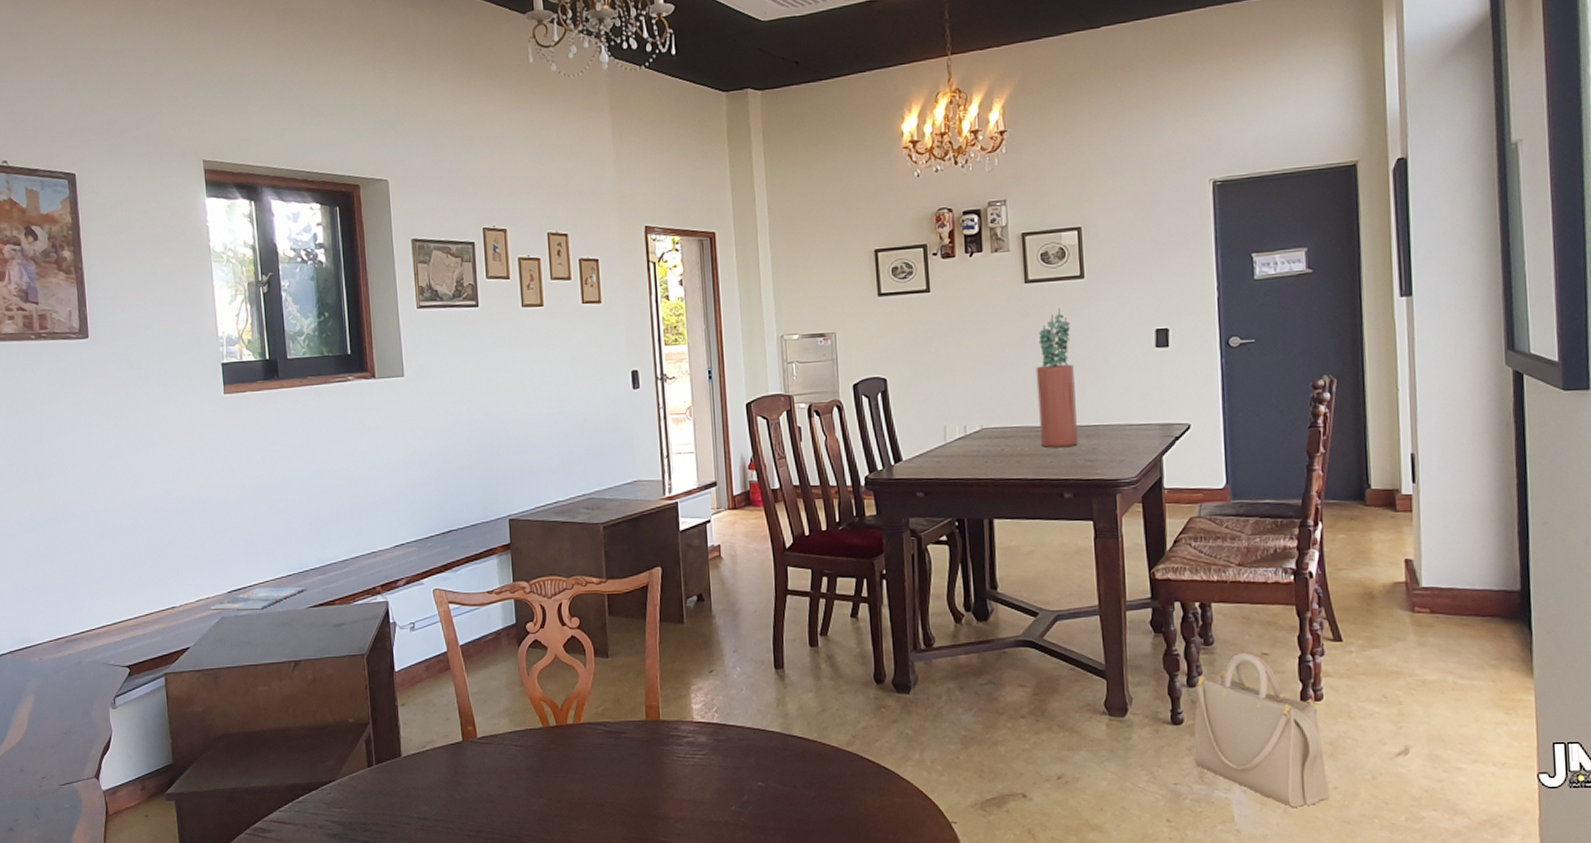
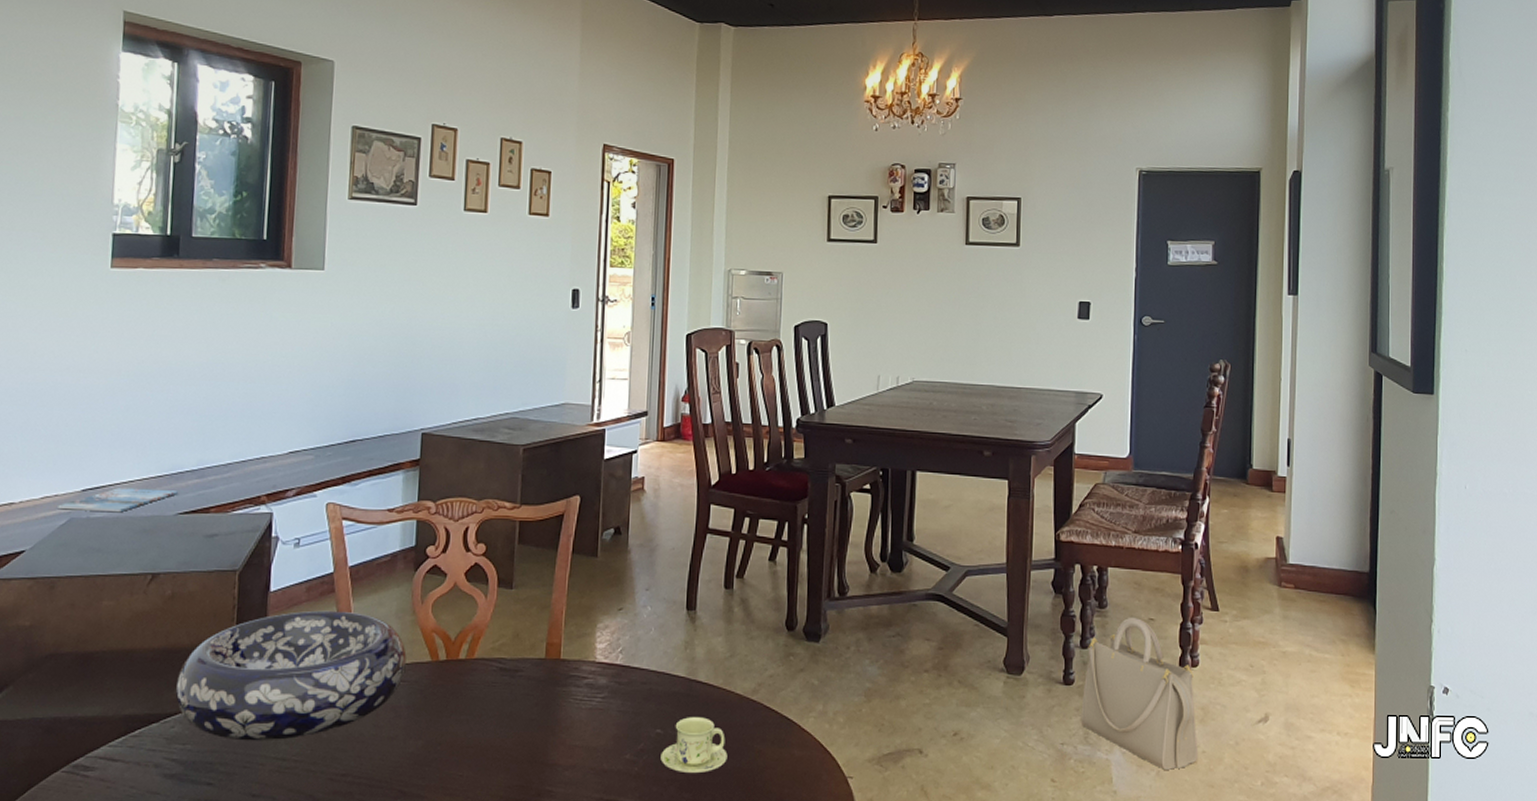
decorative bowl: none [327,685,521,804] -> present [175,610,407,741]
cup and saucer: none [765,769,830,823] -> present [660,717,728,774]
vase: present [1036,308,1078,448] -> none [966,272,1003,407]

